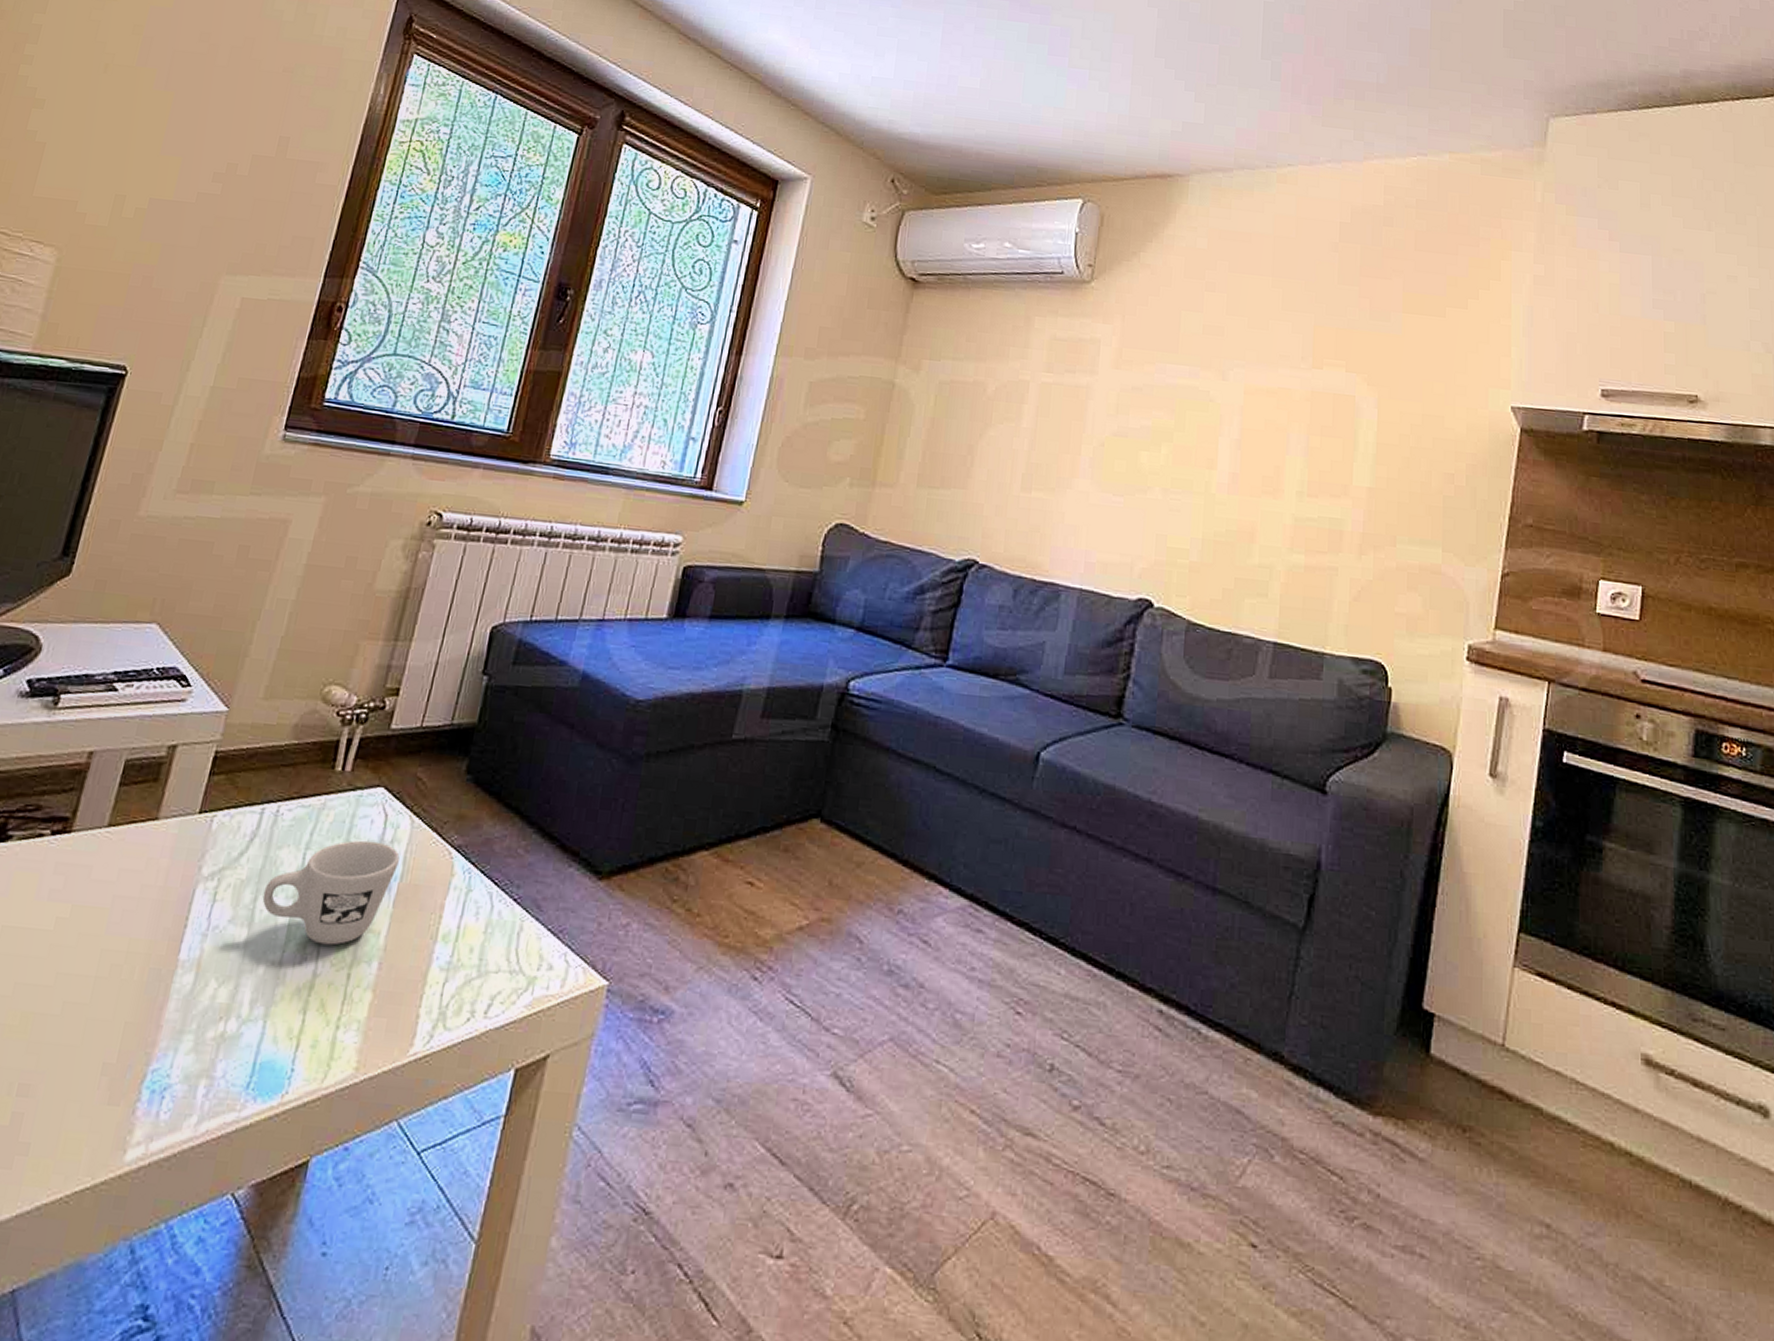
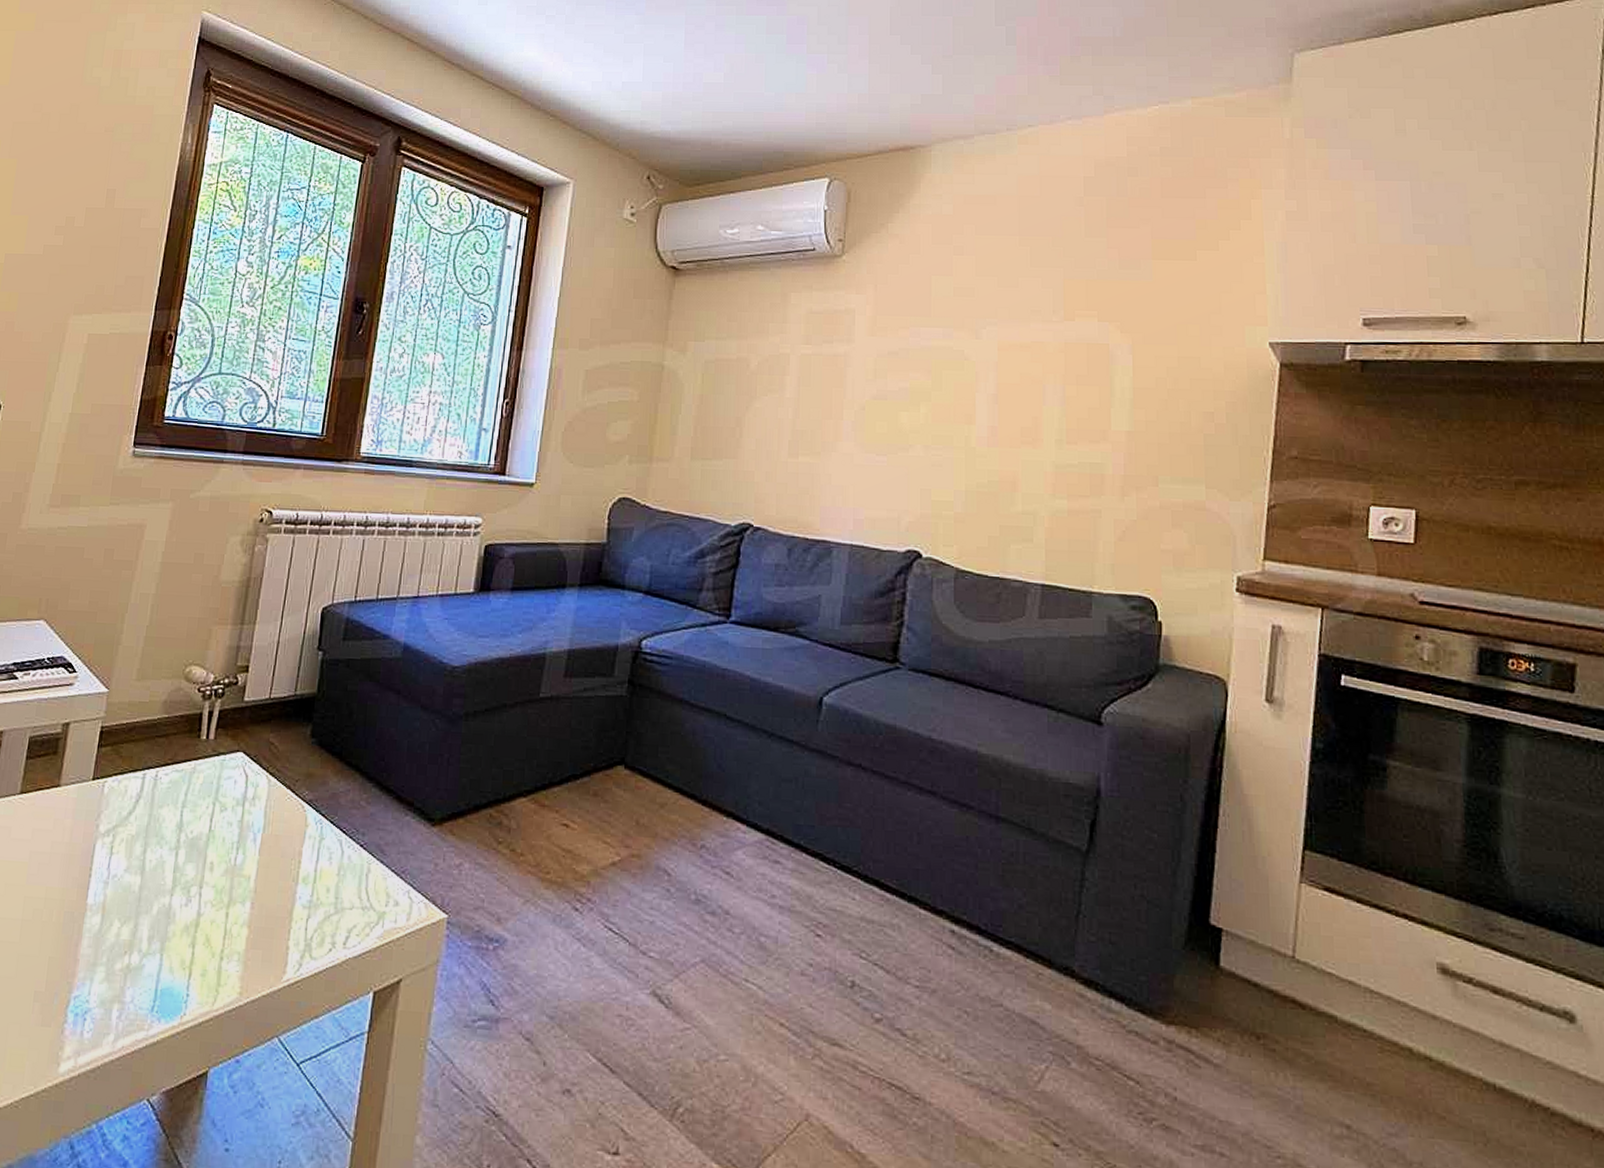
mug: present [262,840,400,946] -> none [150,798,261,889]

